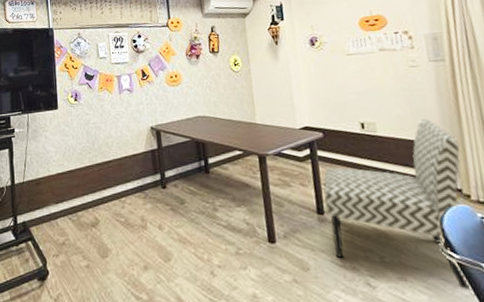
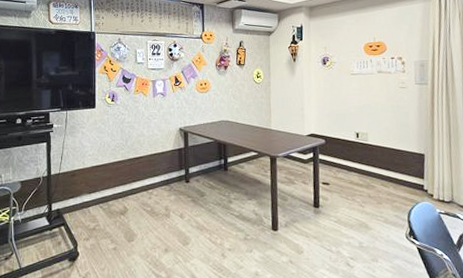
chair: present [323,119,470,291] -> none [320,132,431,269]

